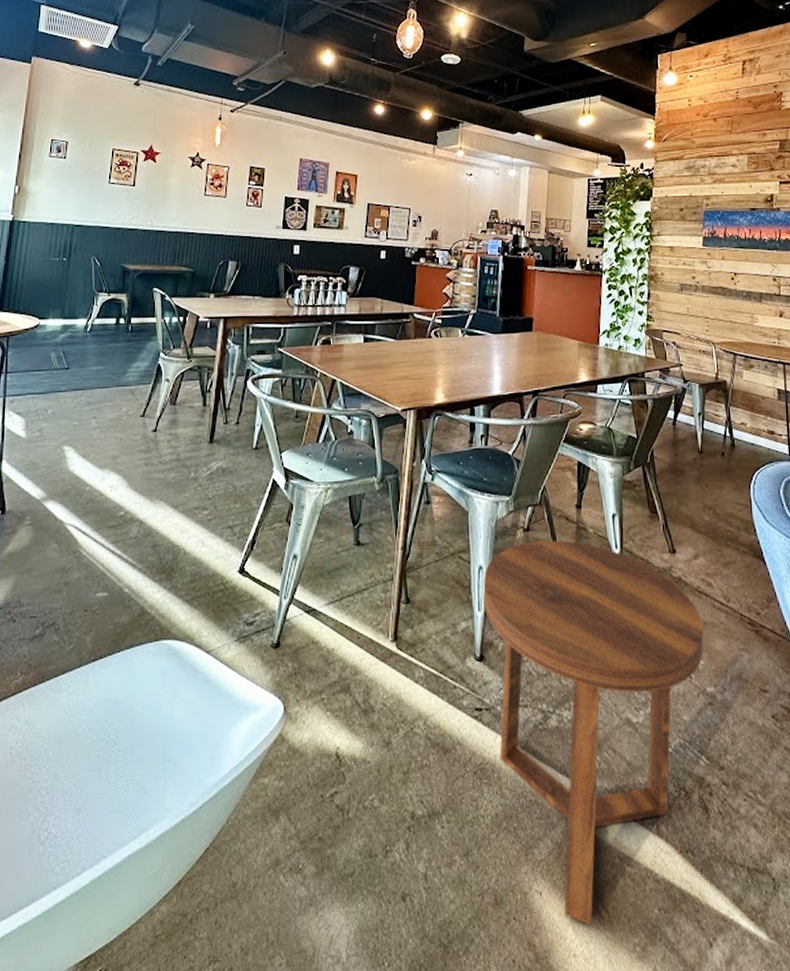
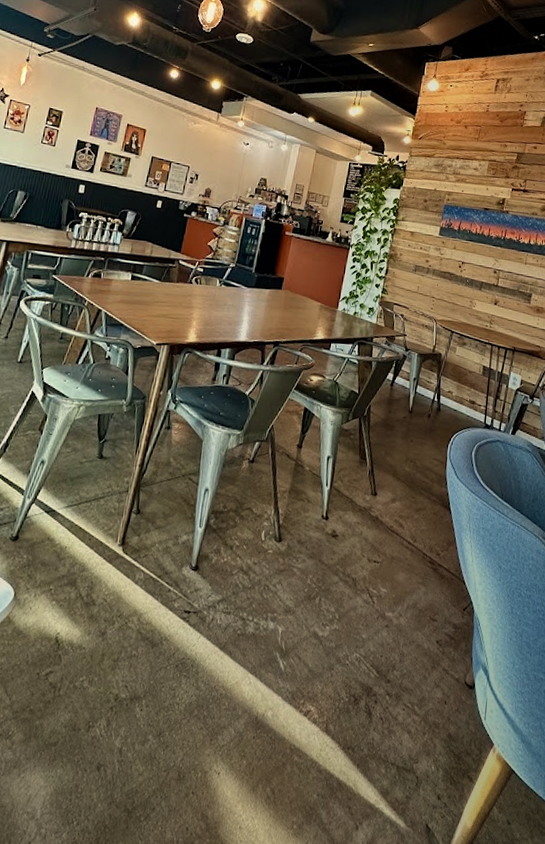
side table: present [483,540,704,925] -> none [199,471,391,804]

